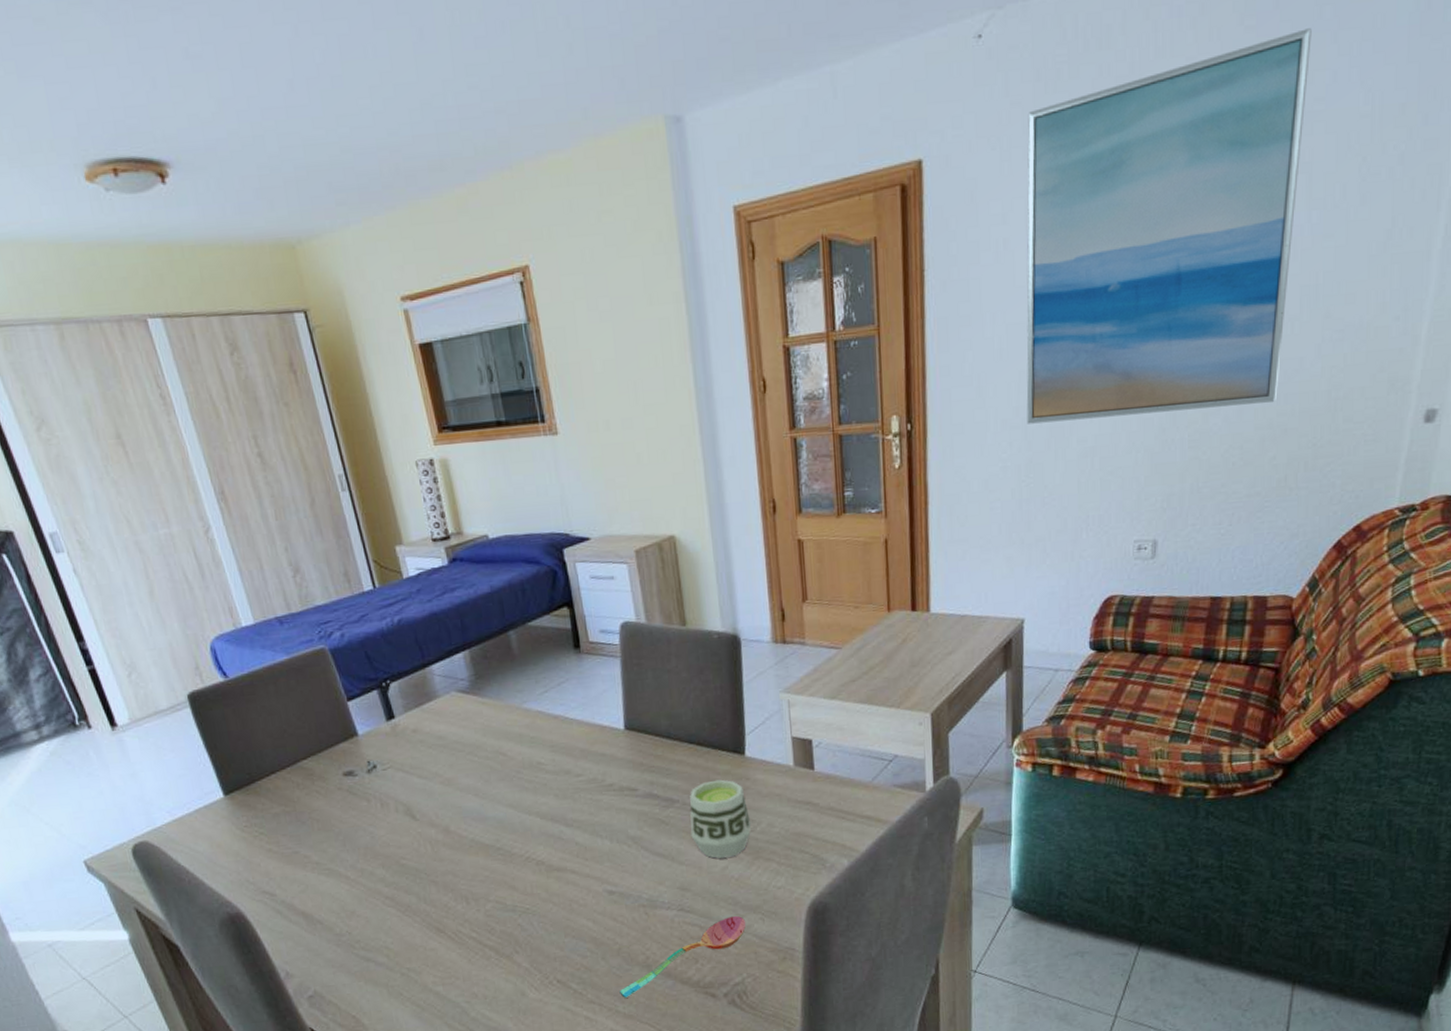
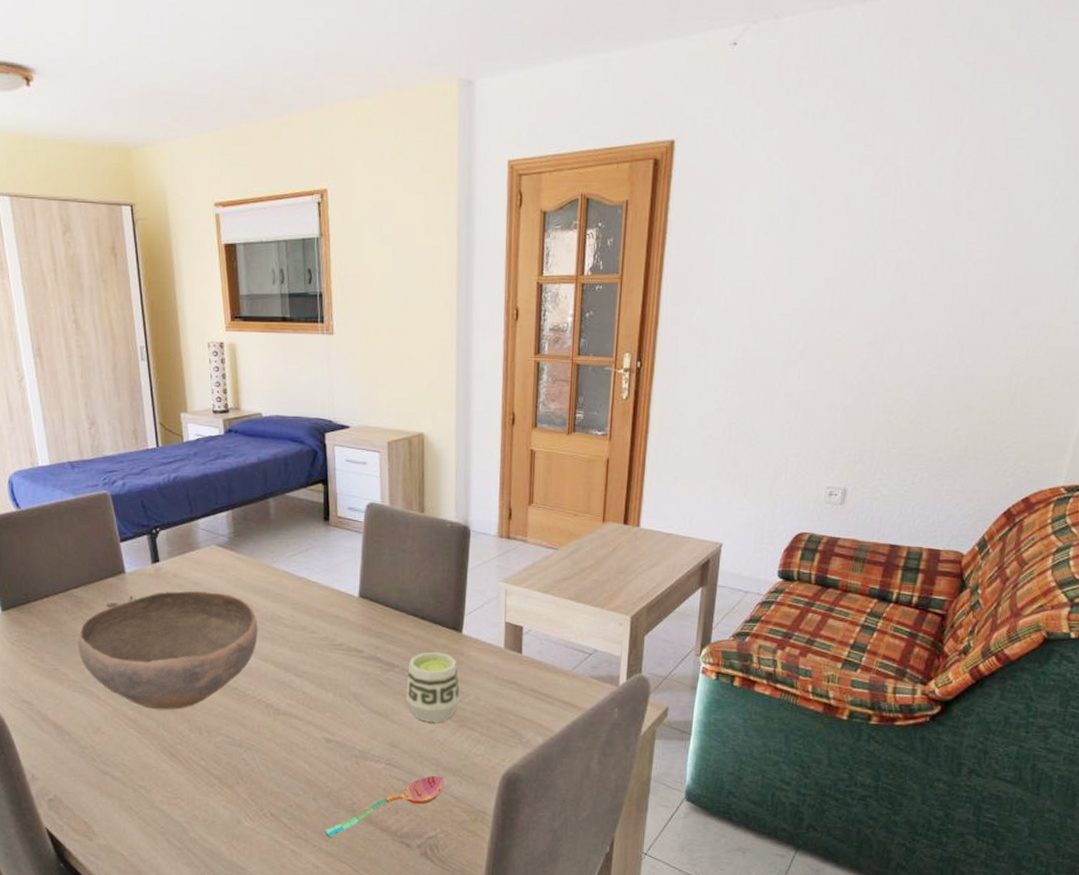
bowl: none [315,744,518,883] -> present [78,591,258,710]
wall art: present [1026,28,1312,424] -> none [742,69,1022,381]

